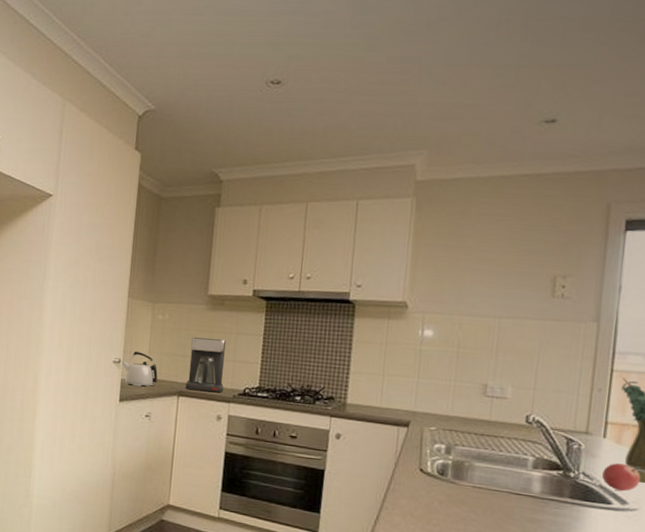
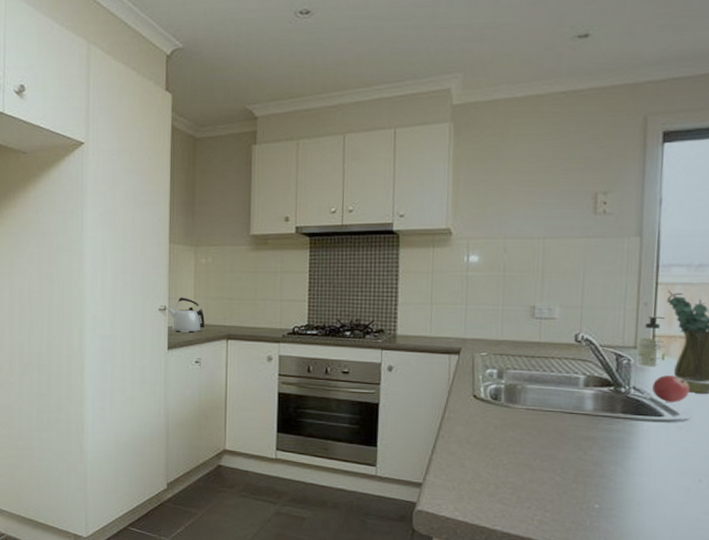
coffee maker: present [185,337,227,393] -> none [233,279,272,334]
soap dispenser: none [587,402,620,455] -> present [636,316,666,368]

